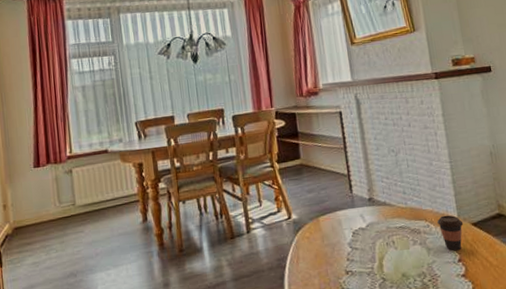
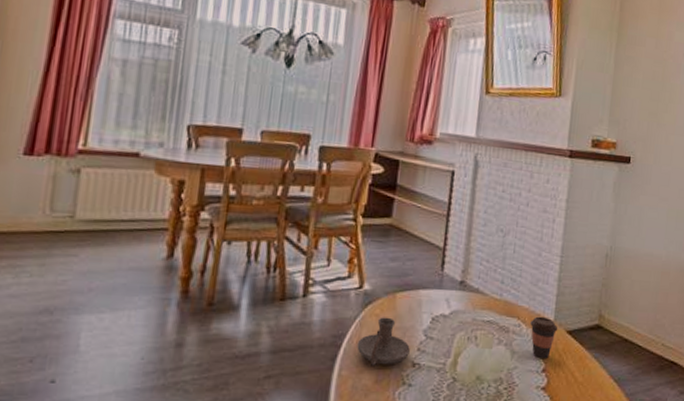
candle holder: none [297,237,341,279] -> present [357,317,410,366]

